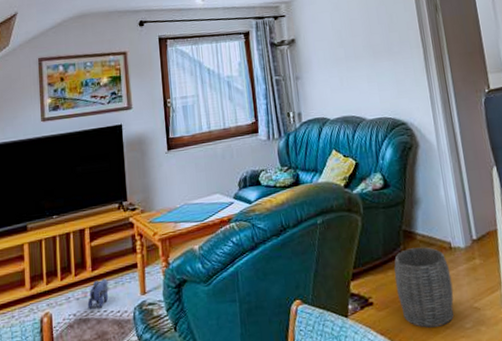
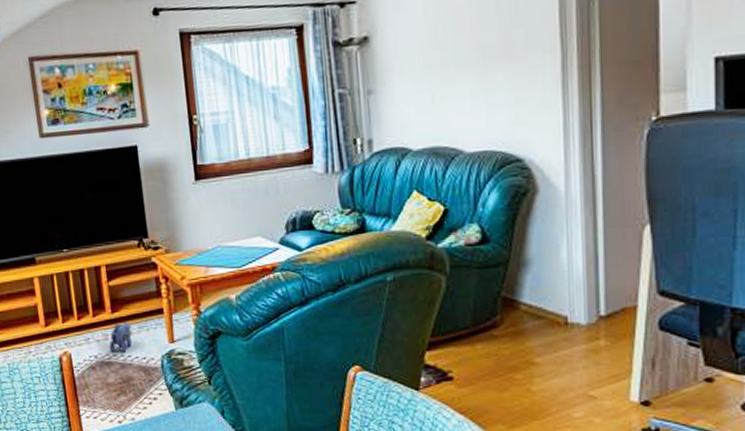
woven basket: present [394,247,454,328] -> none [484,319,563,412]

